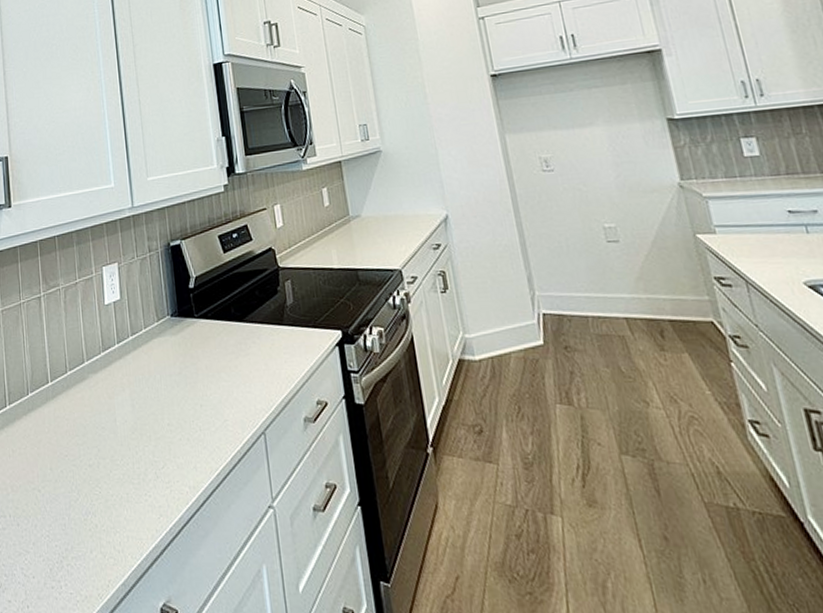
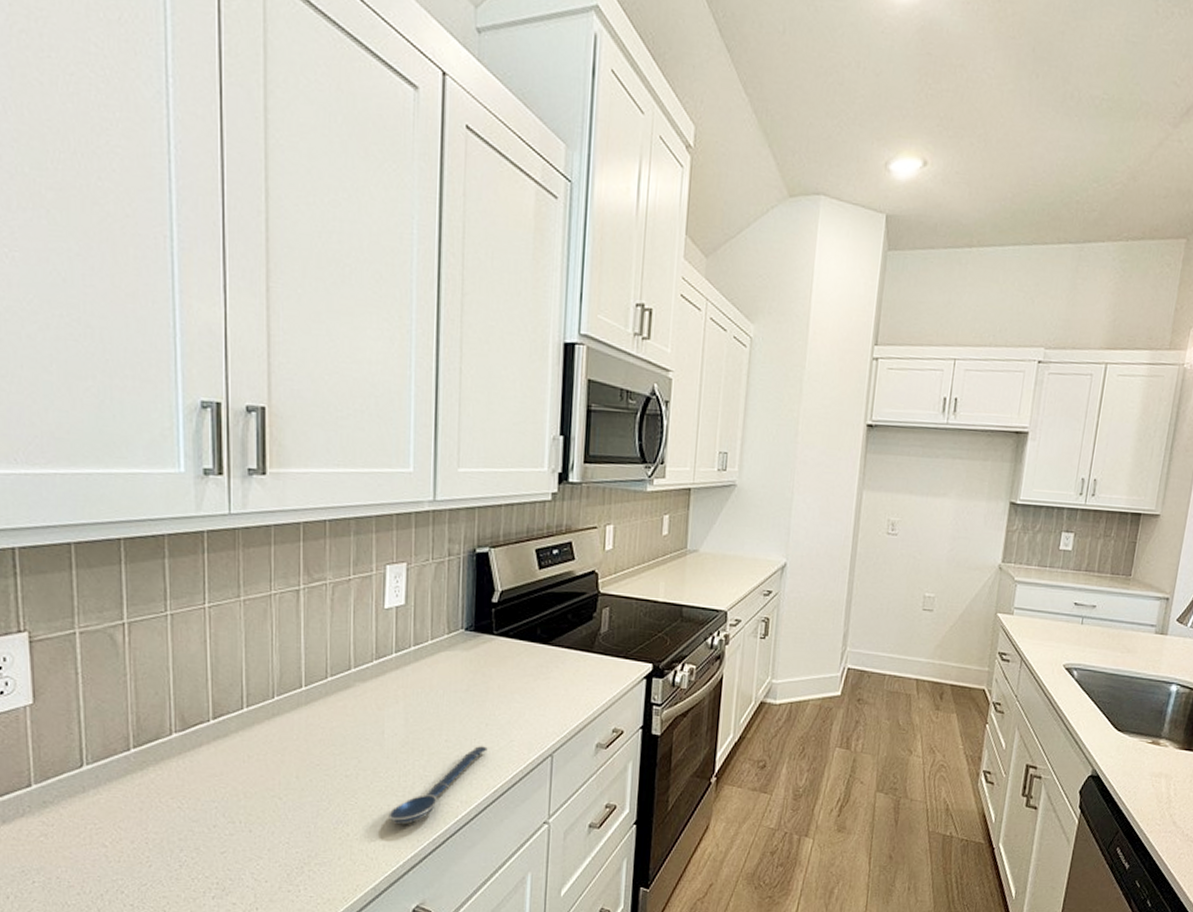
spoon: none [128,428,206,513] -> present [388,746,488,824]

